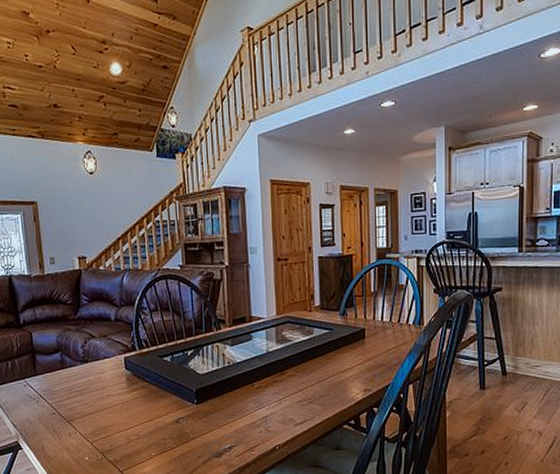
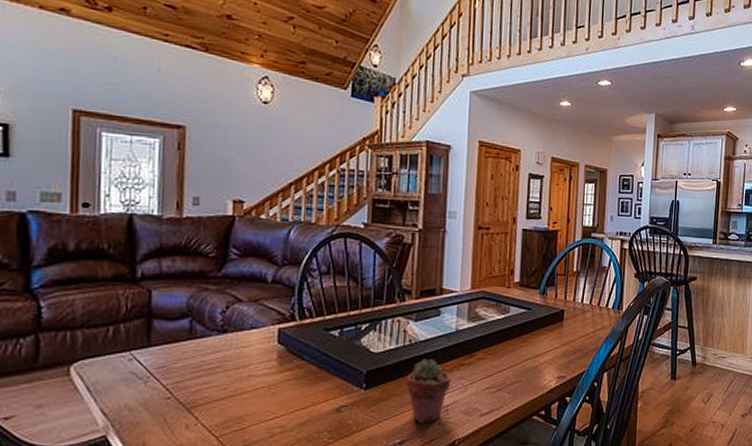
potted succulent: none [229,377,267,432] -> present [406,358,451,423]

